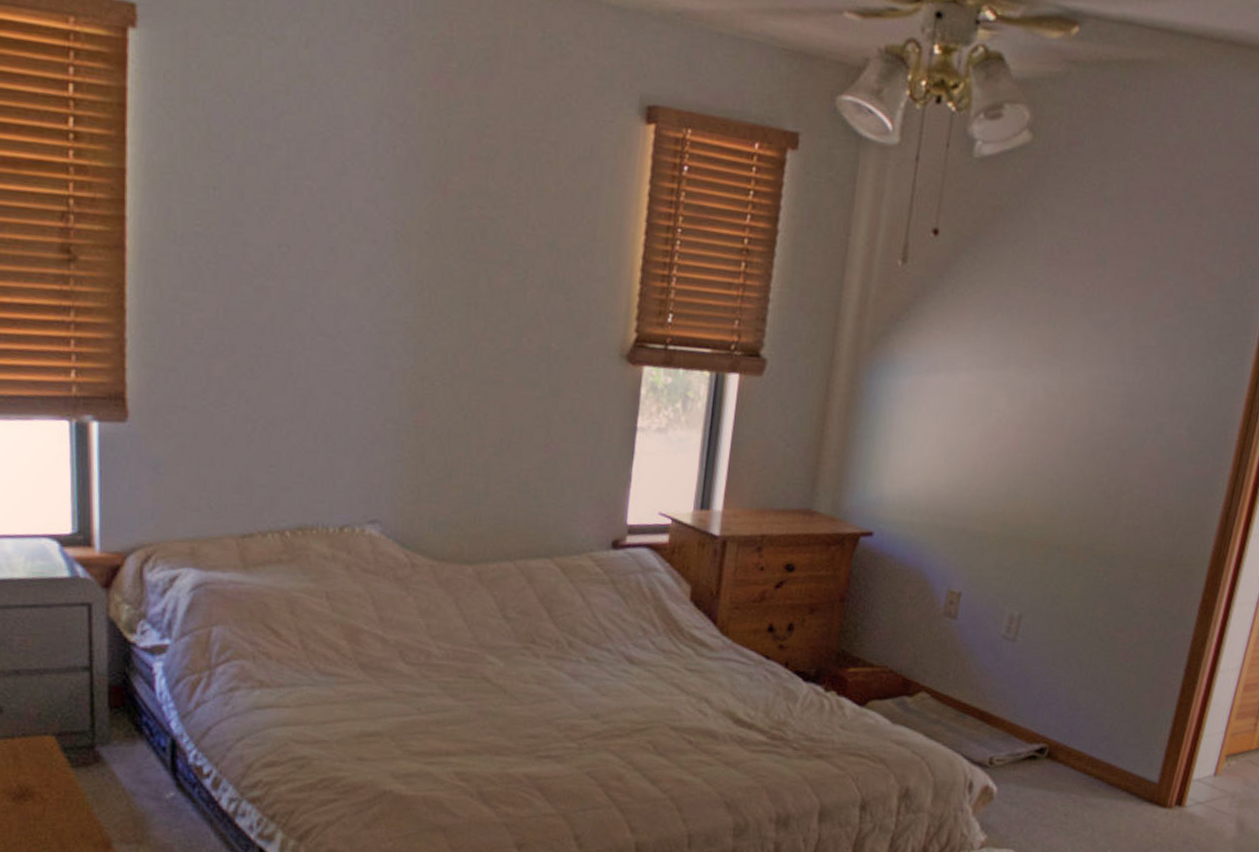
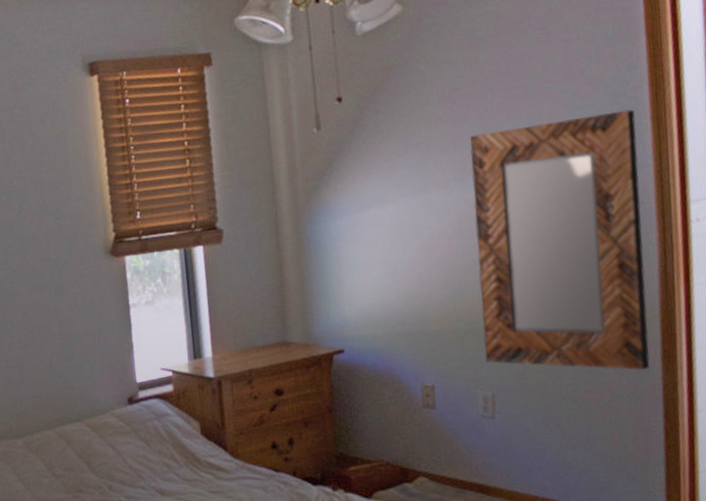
home mirror: none [1021,312,1245,618] -> present [469,109,650,371]

